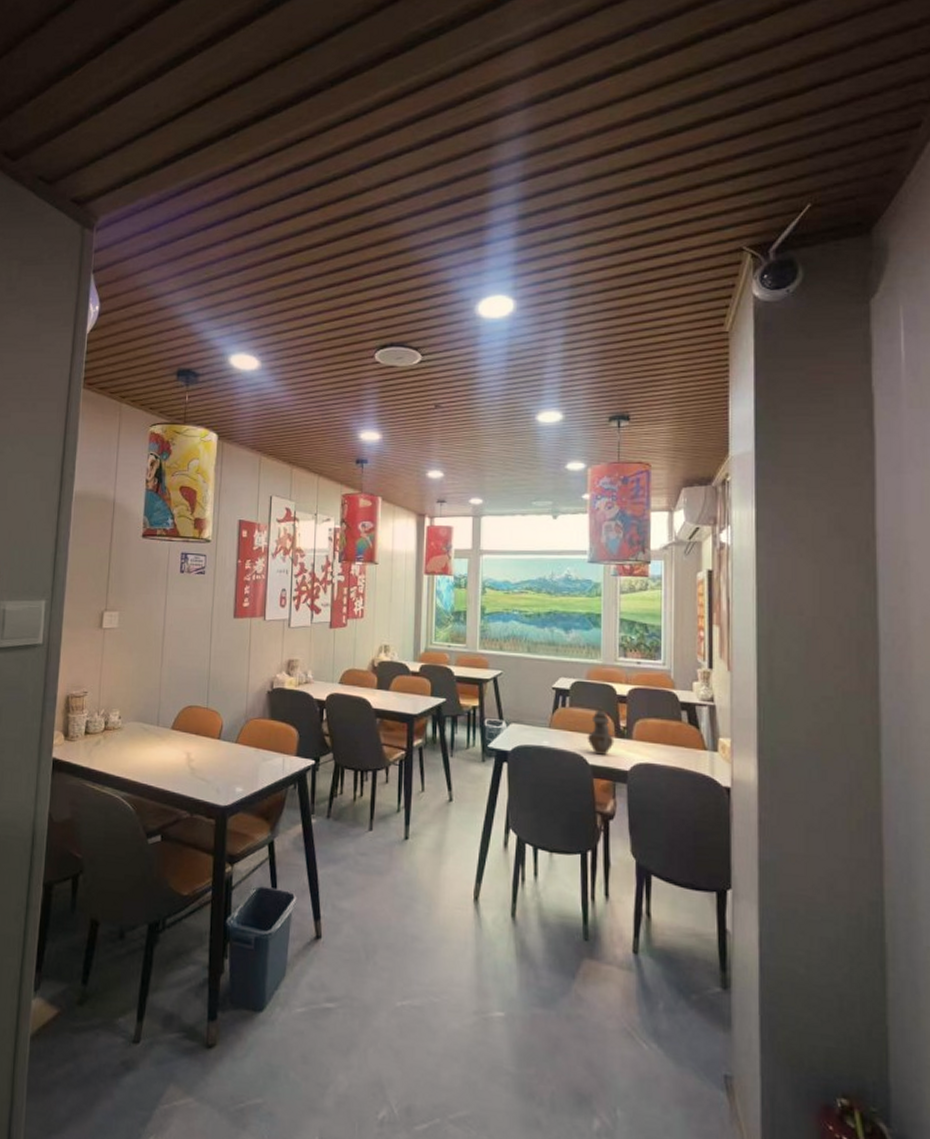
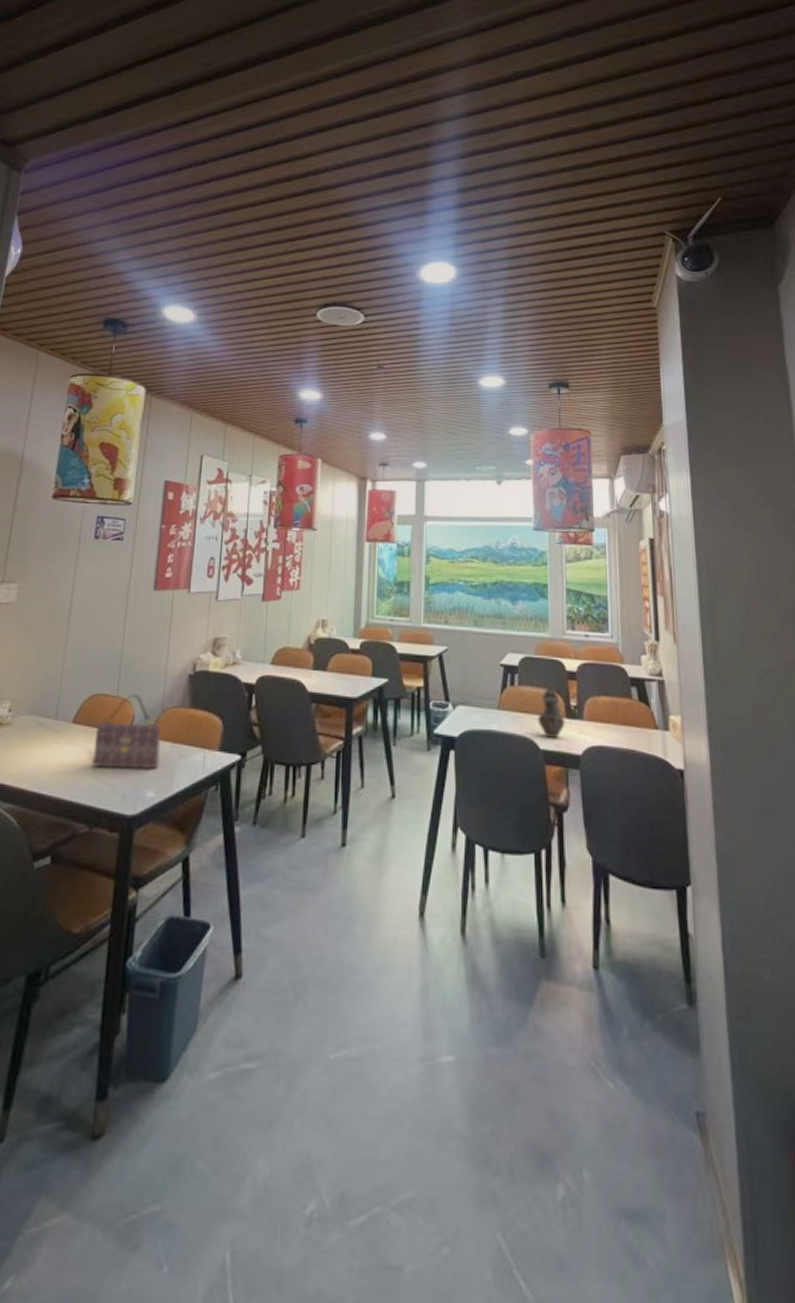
handbag: none [188,707,247,770] -> present [91,694,161,771]

